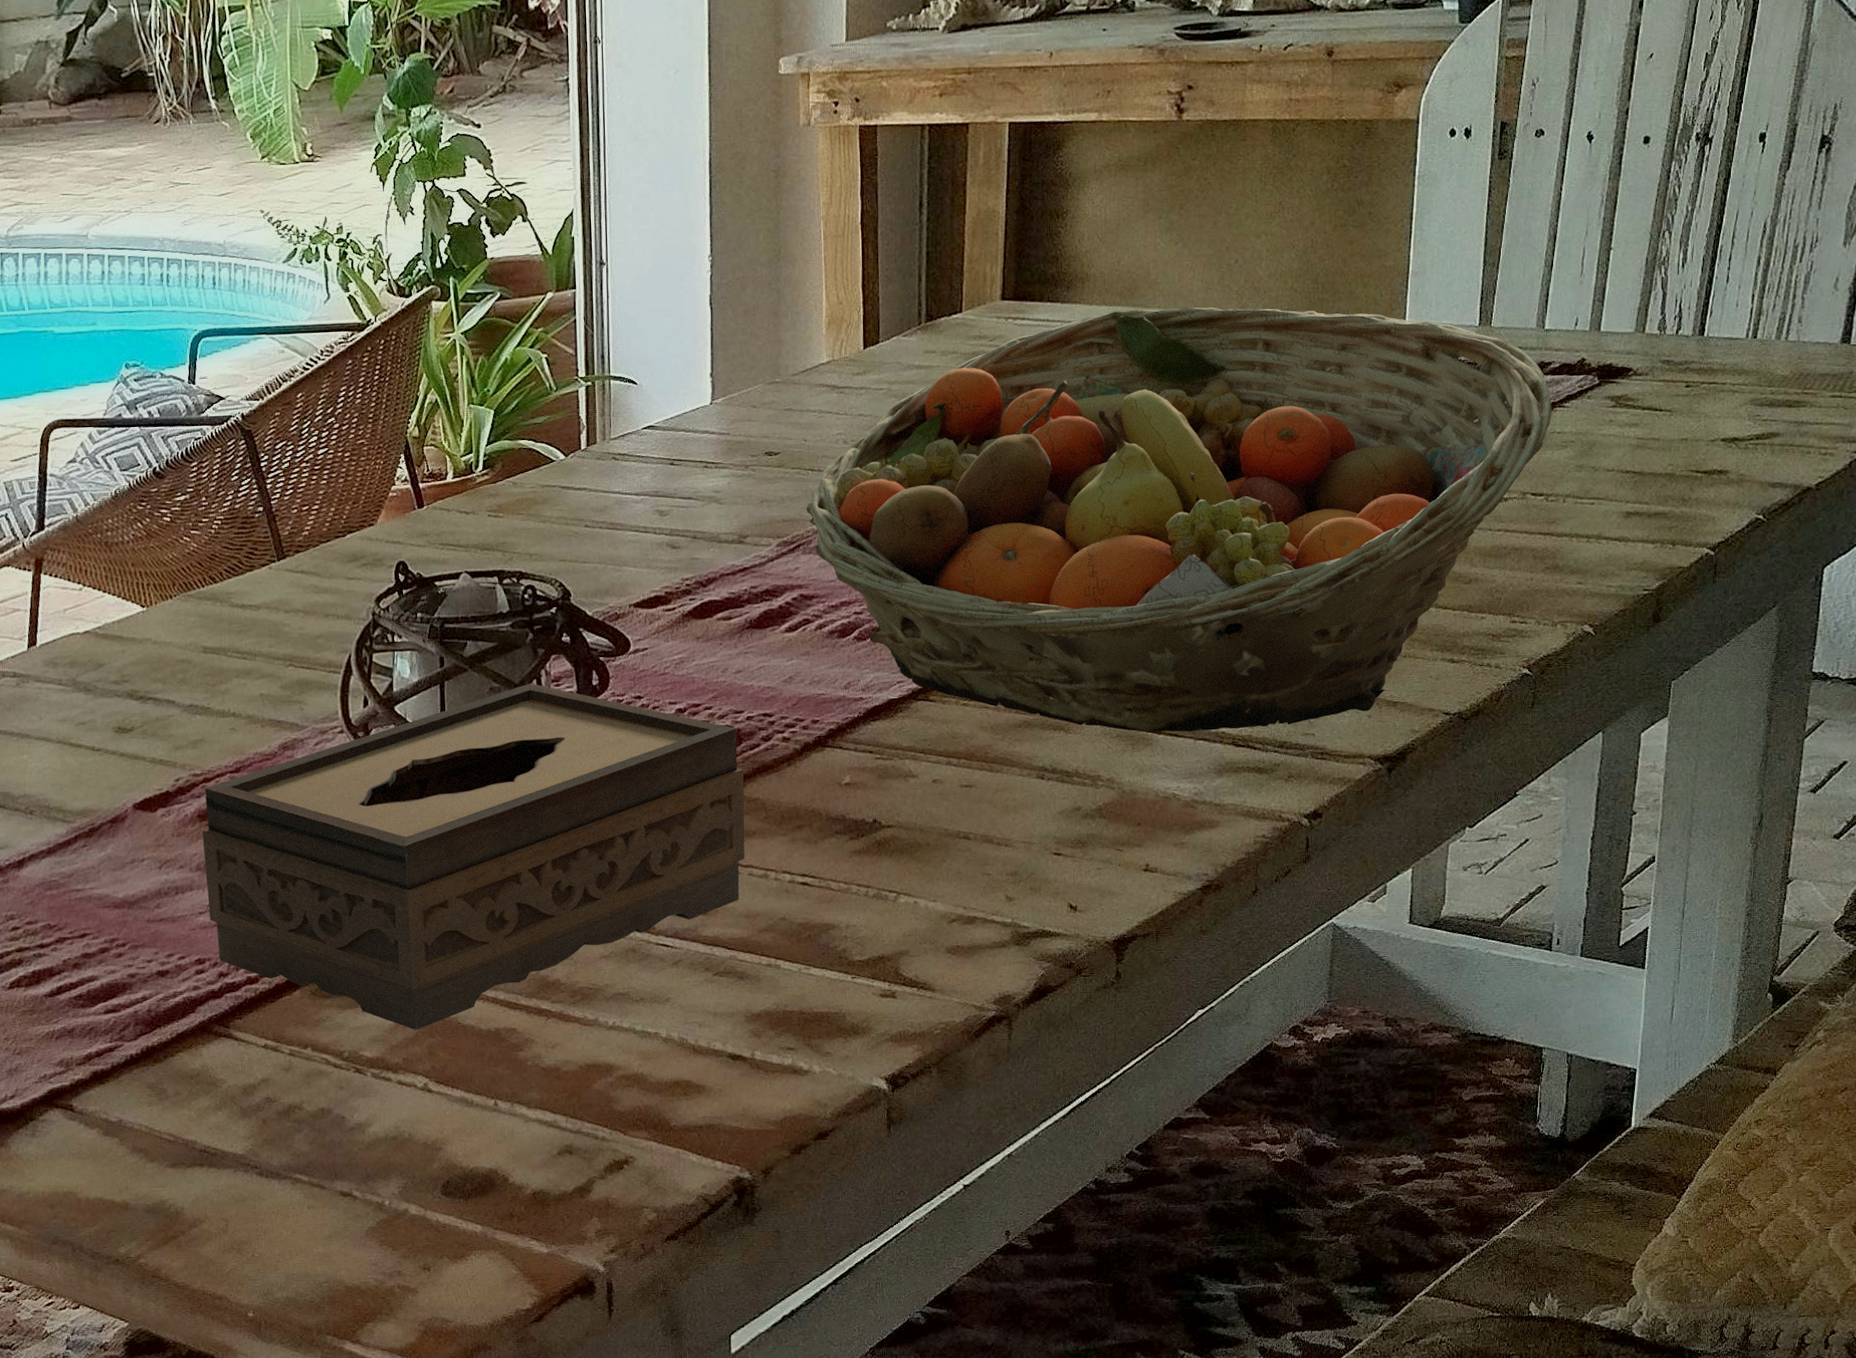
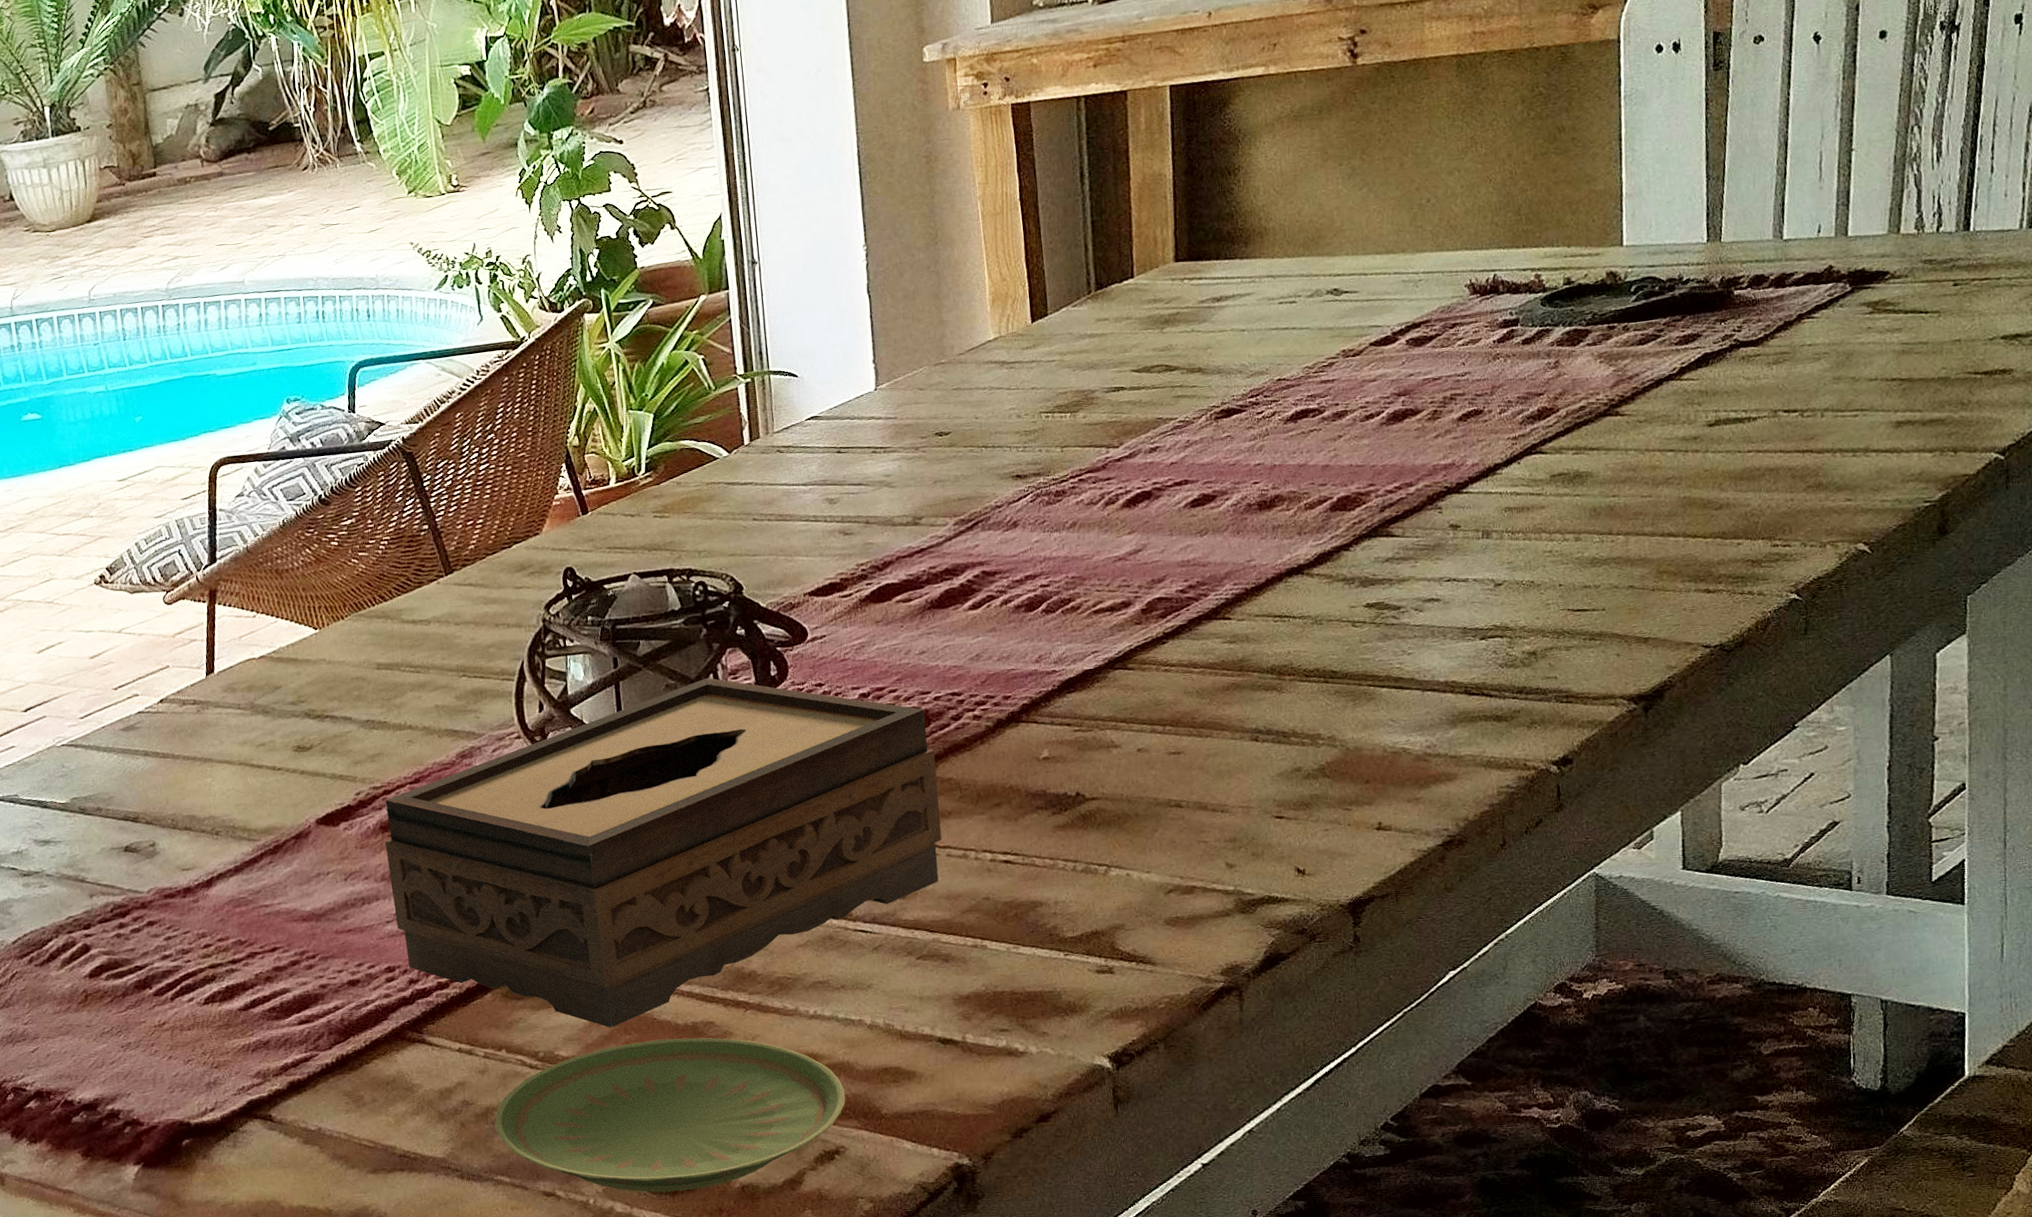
plate: none [296,1043,637,1196] -> present [495,1037,846,1193]
fruit basket: present [807,306,1552,733] -> none [983,240,1800,687]

